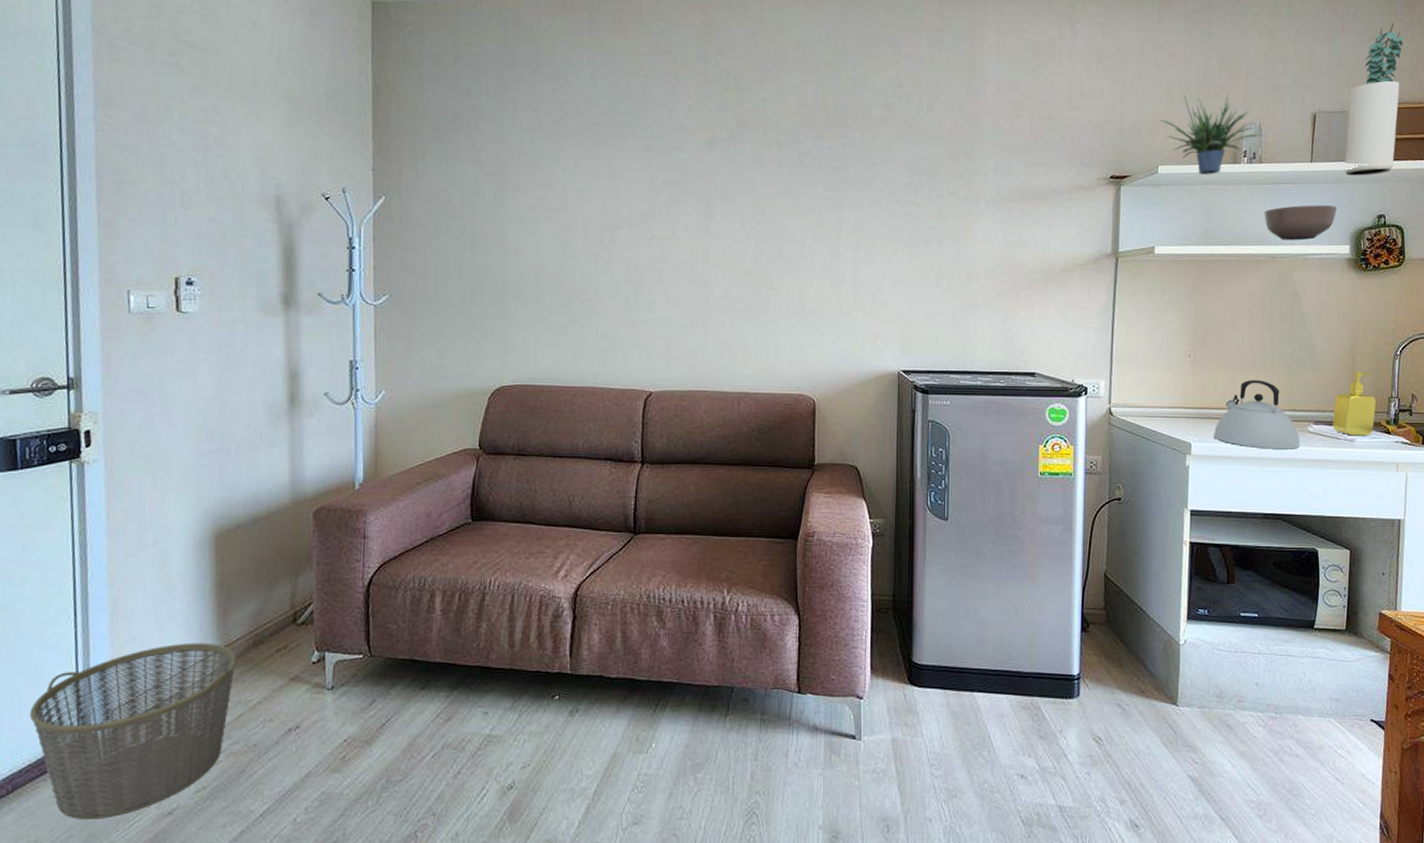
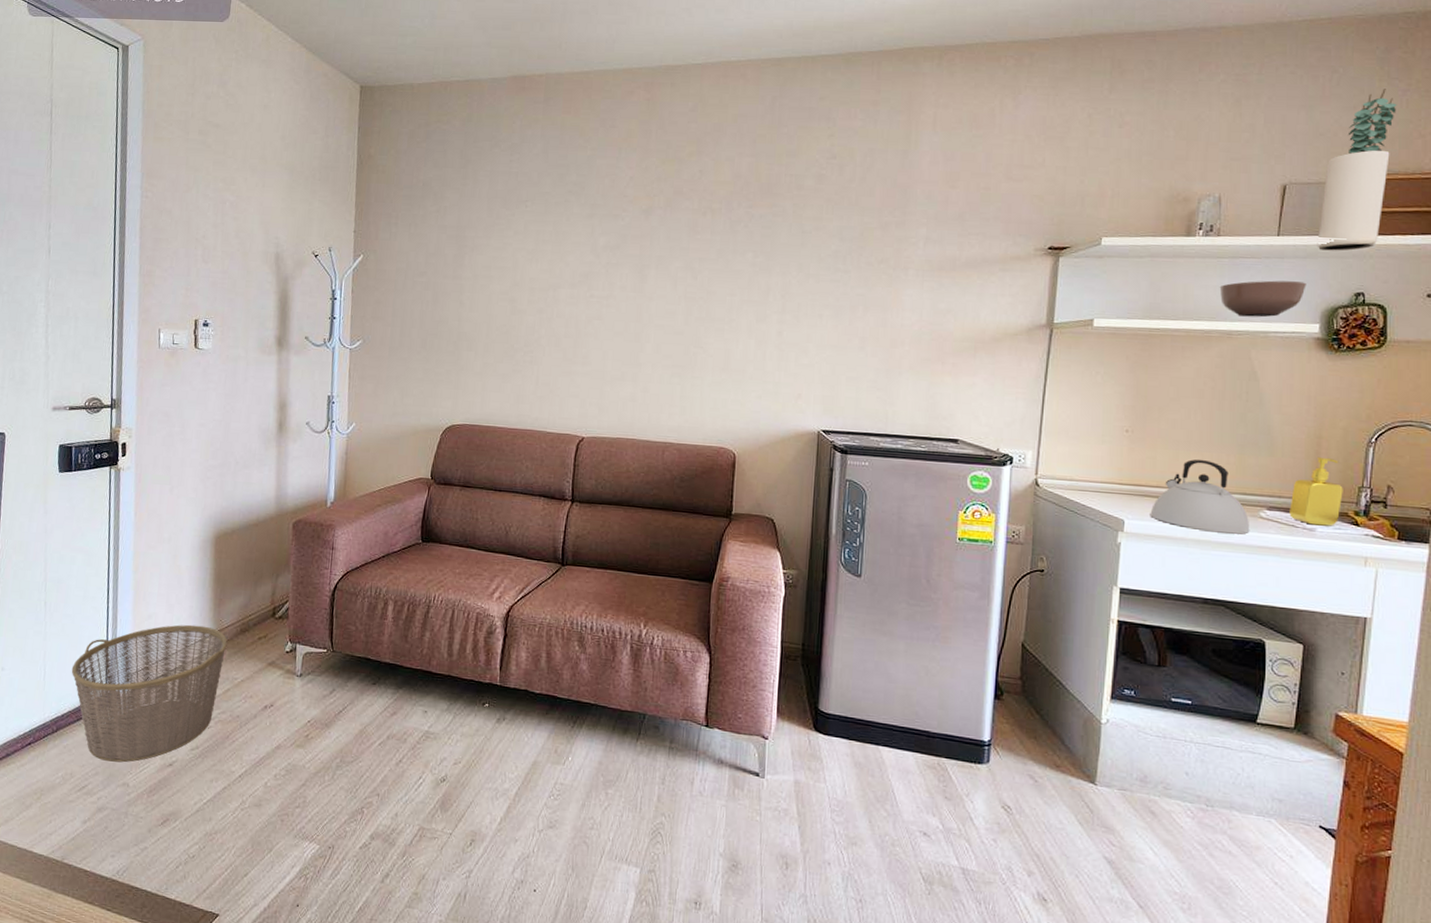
potted plant: present [1160,92,1264,175] -> none [1106,163,1223,248]

